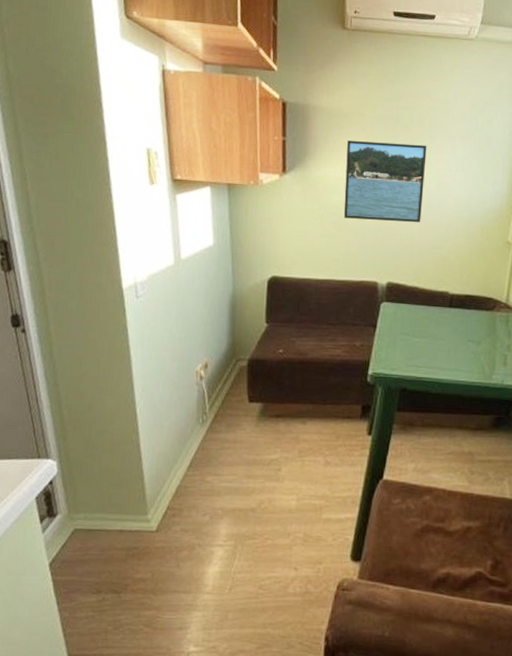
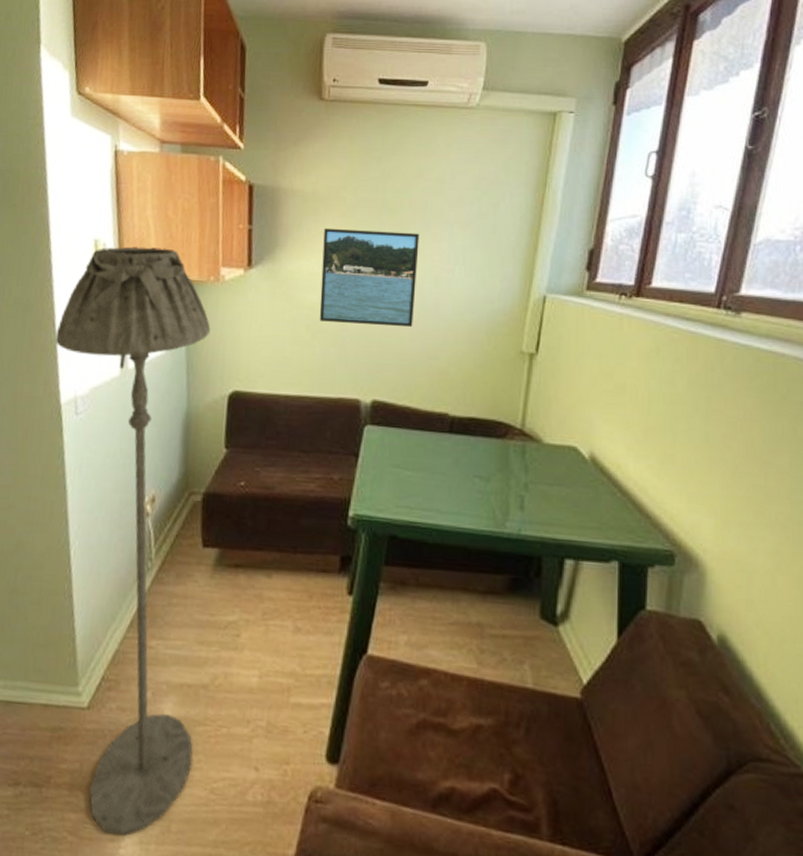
floor lamp: none [115,154,252,625] -> present [55,246,211,836]

